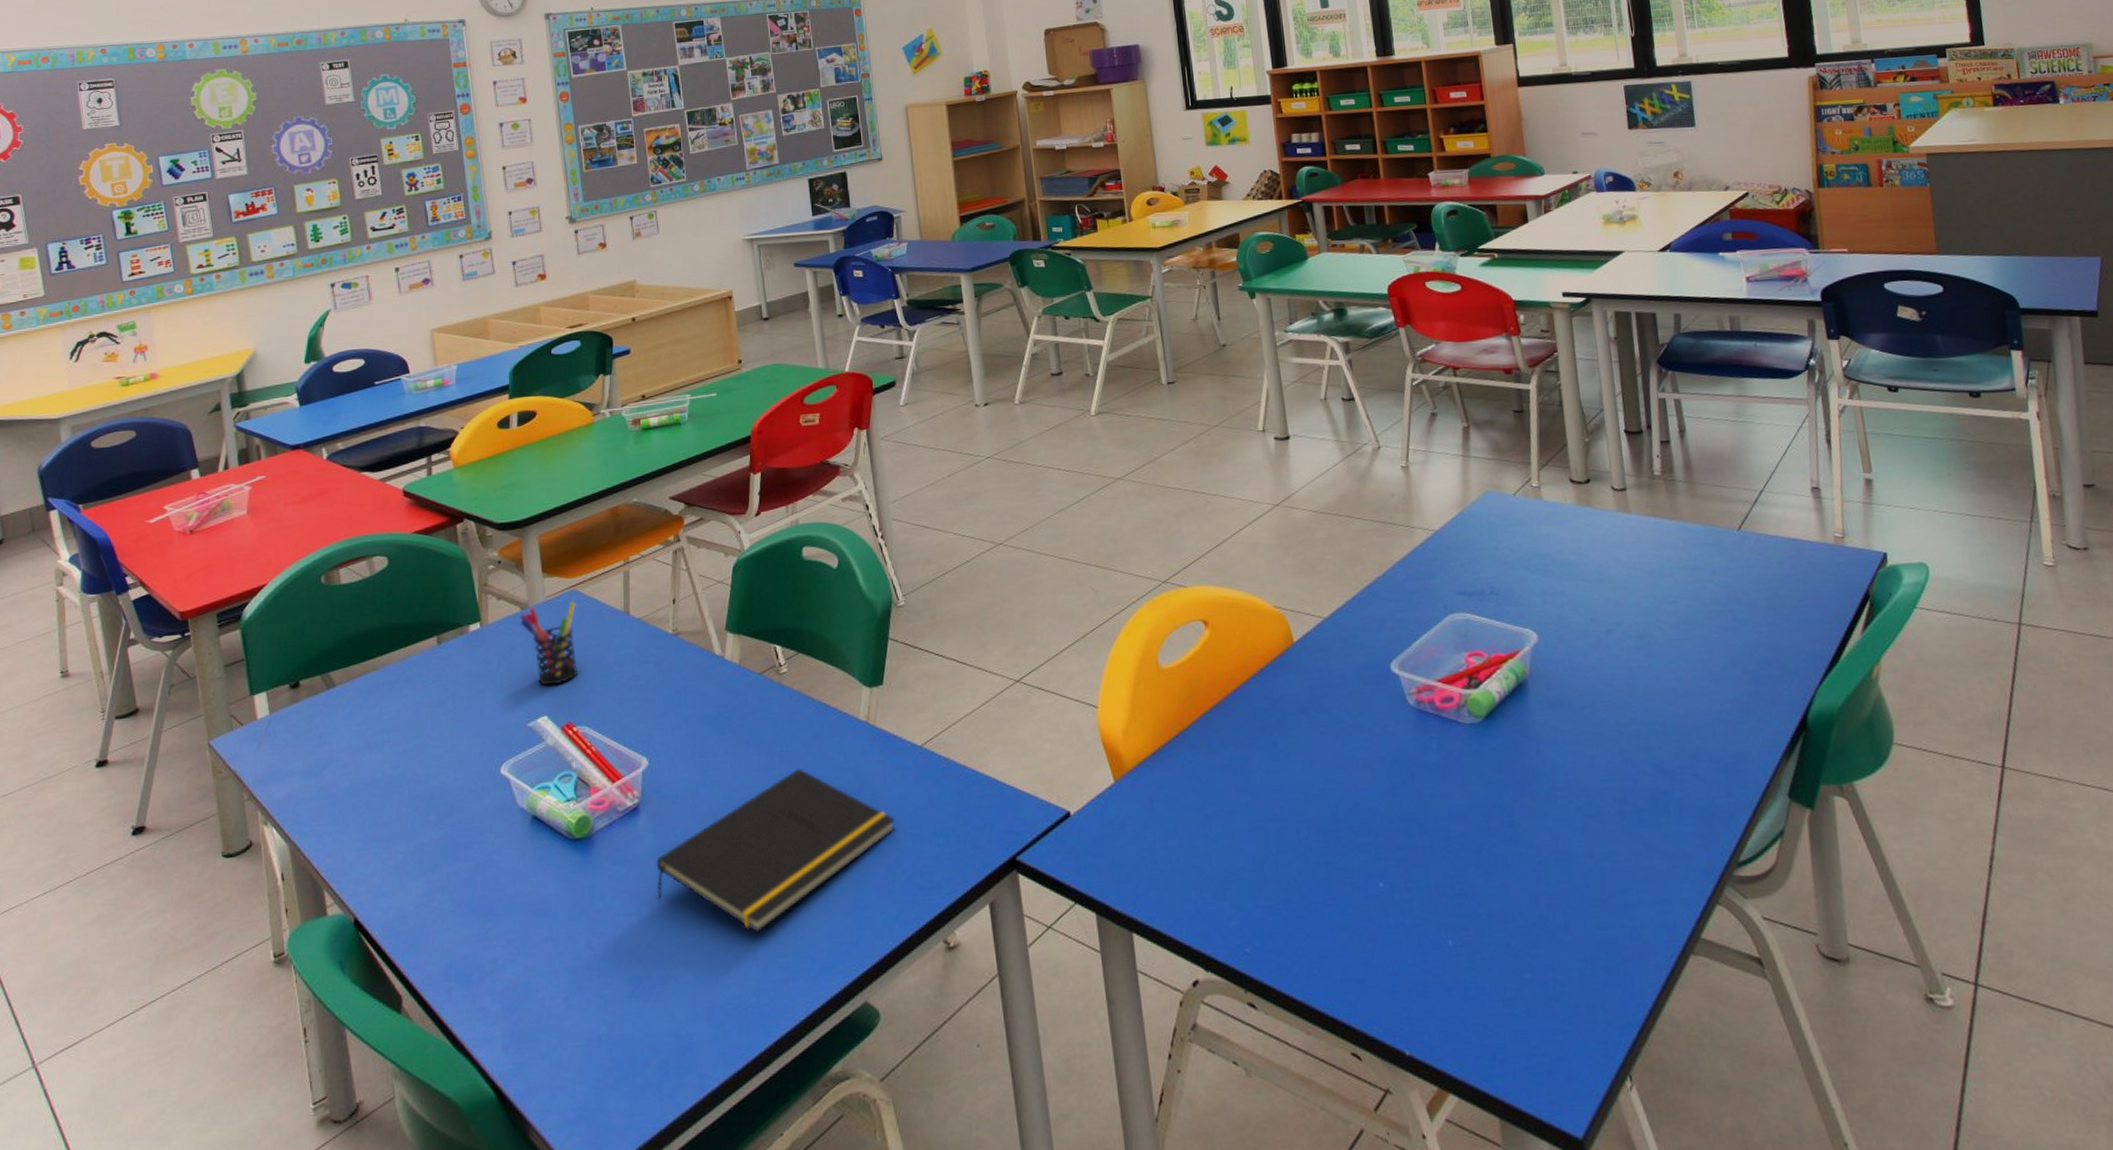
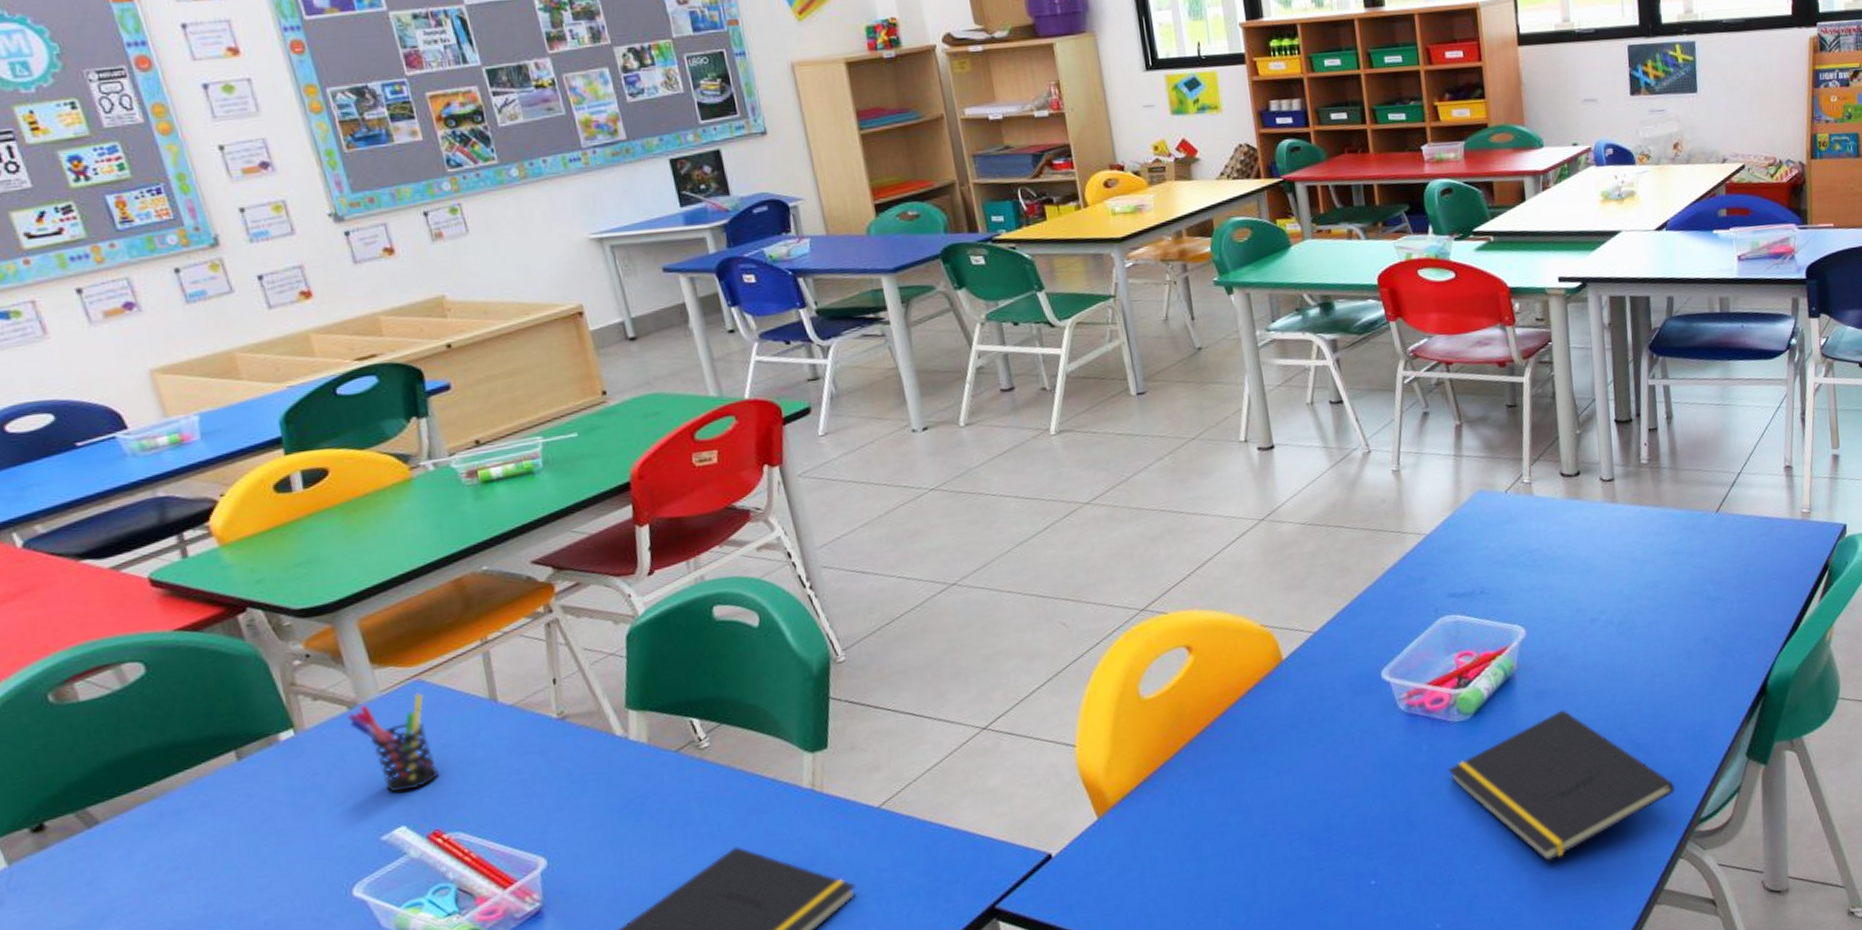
notepad: none [1459,723,1708,888] -> present [1448,710,1676,862]

